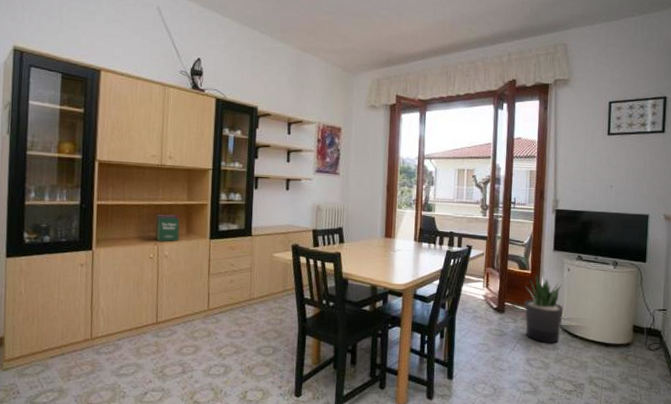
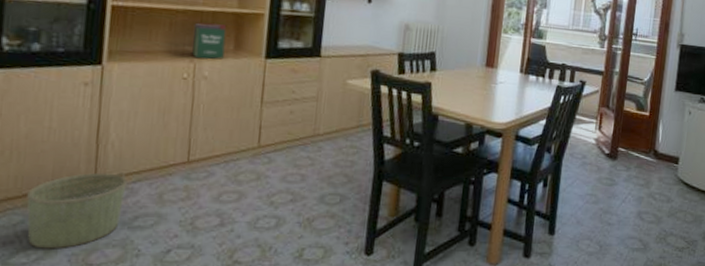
basket: none [45,332,114,392] -> present [26,172,127,249]
planter: present [524,274,564,343] -> none [639,117,682,195]

